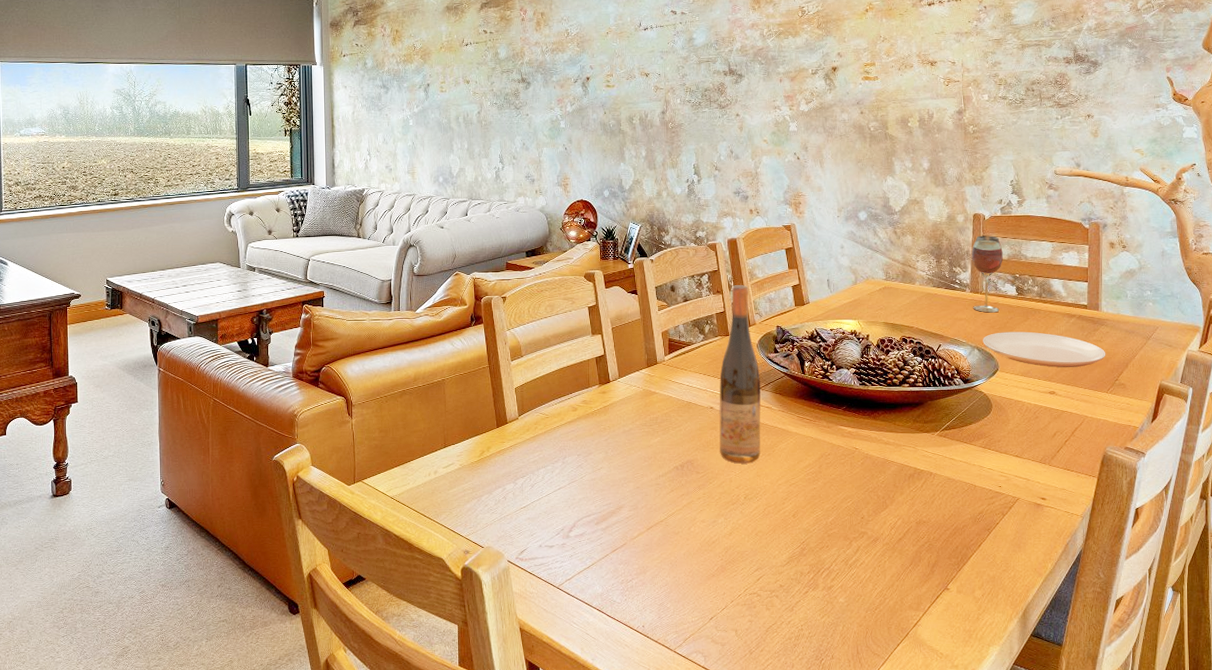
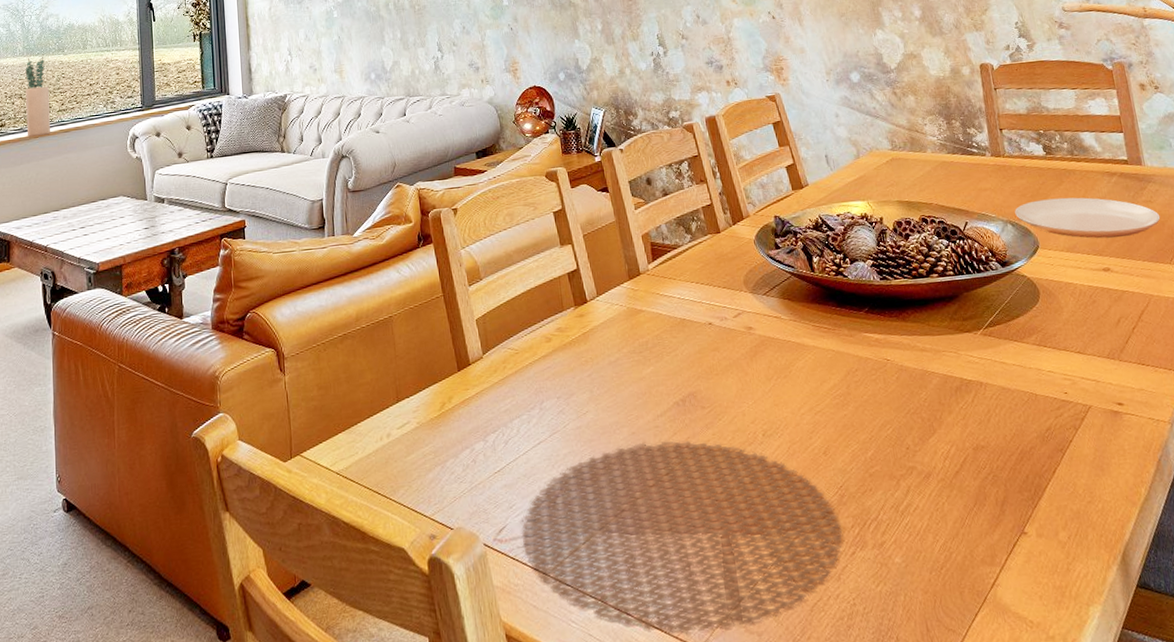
vase: none [136,135,158,207] -> present [25,53,50,138]
place mat: none [539,495,799,638] -> present [522,441,842,632]
wine bottle: present [719,285,761,464] -> none [715,170,775,392]
wineglass: present [971,235,1003,313] -> none [984,87,1028,179]

